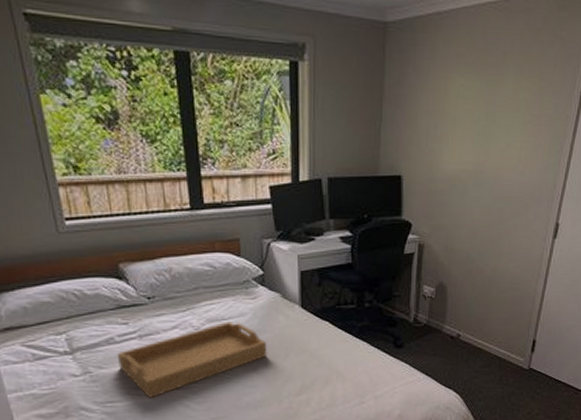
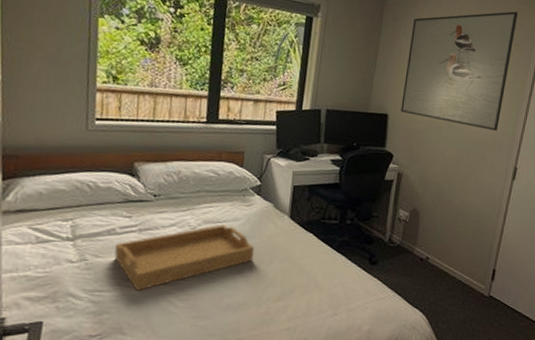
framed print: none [416,22,559,182] -> present [400,11,519,131]

